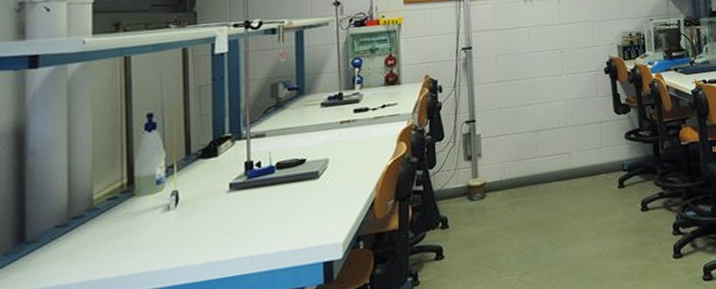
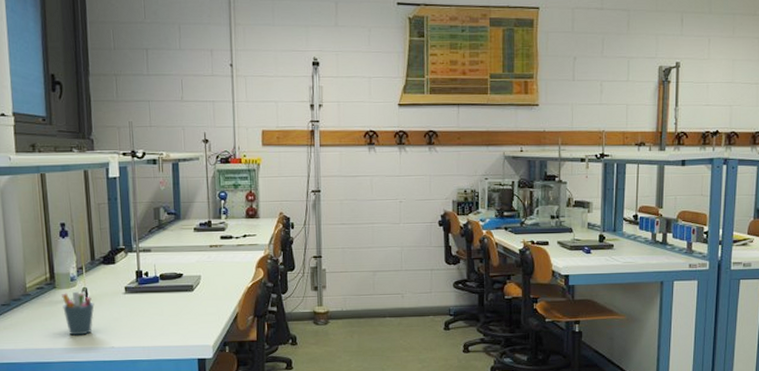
pen holder: none [142,196,187,255] -> present [62,291,94,336]

